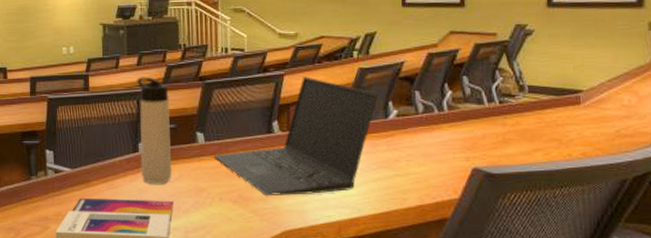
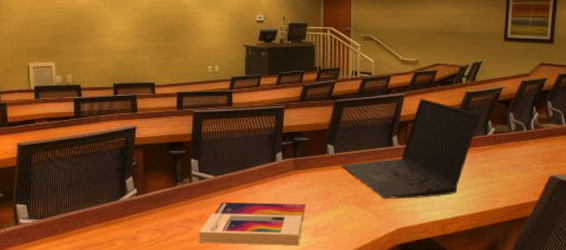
thermos bottle: present [137,77,171,184] -> none [276,95,305,190]

